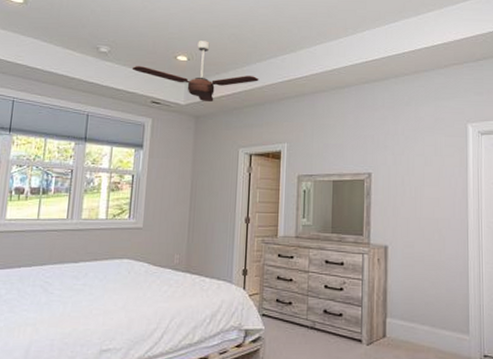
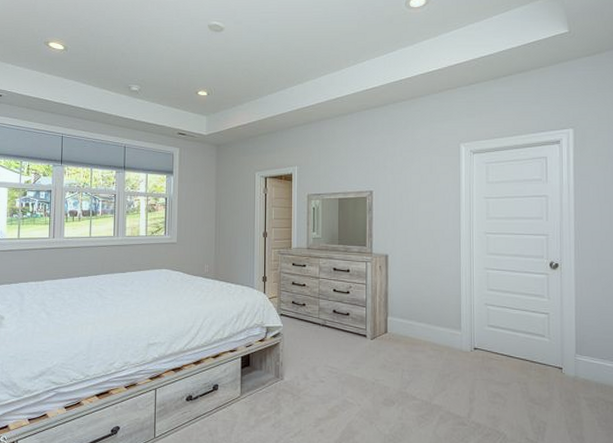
ceiling fan: present [131,41,259,101] -> none [159,77,271,131]

